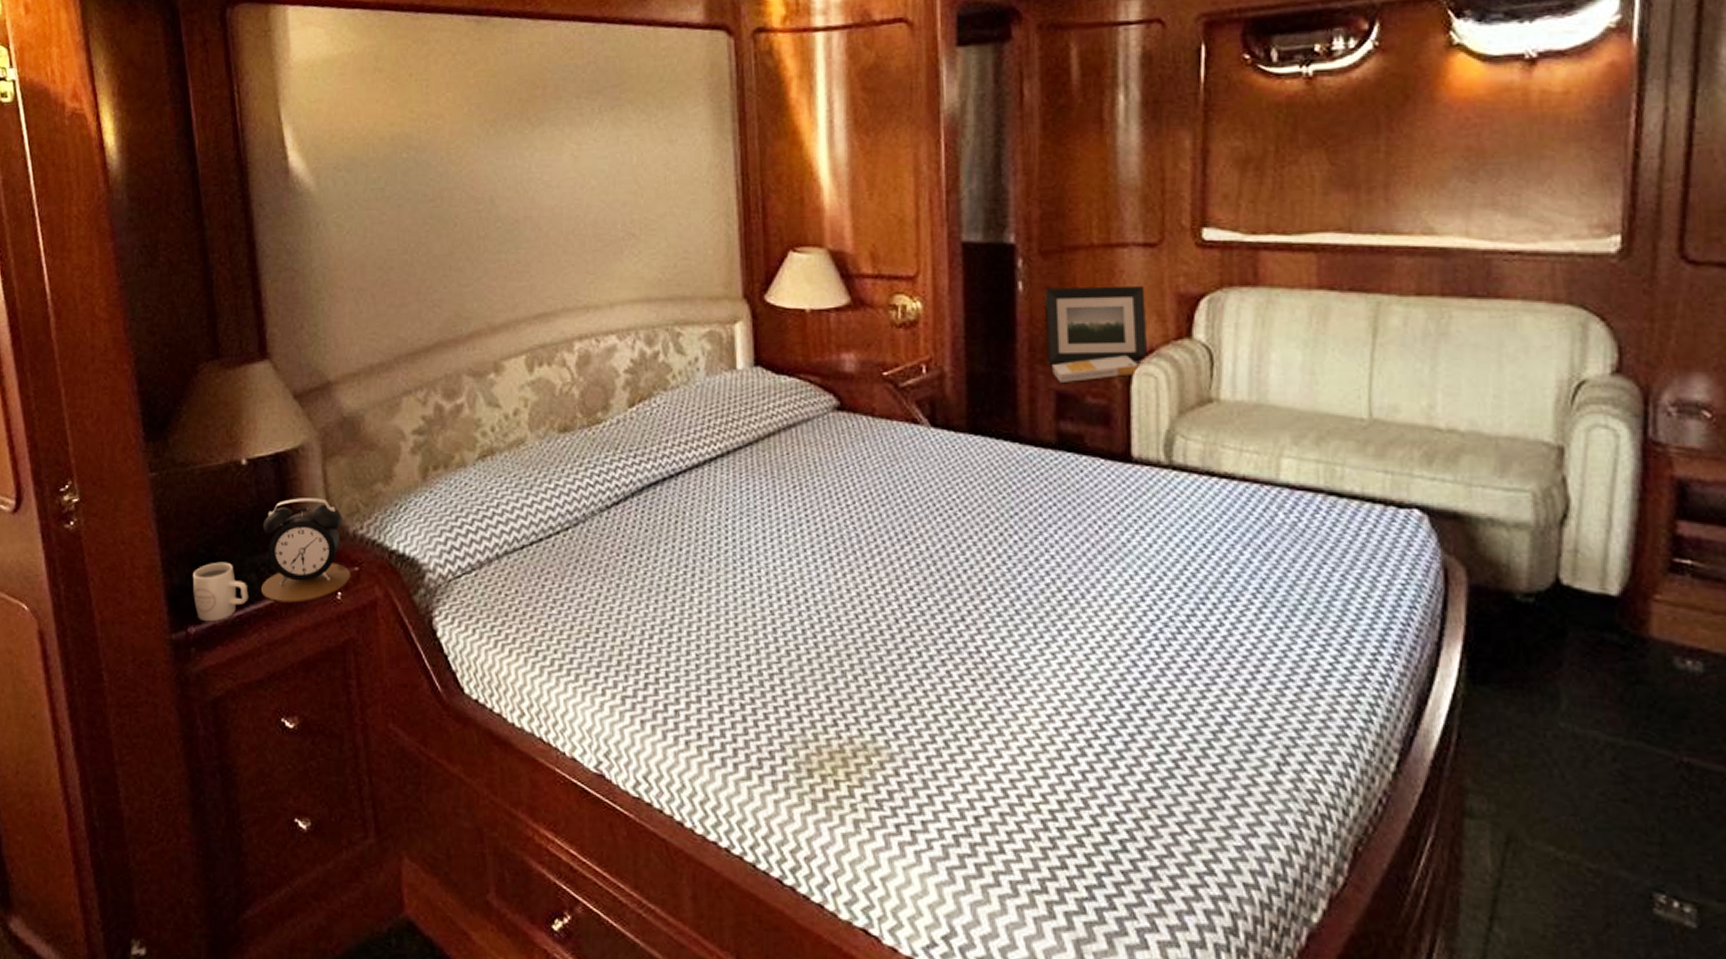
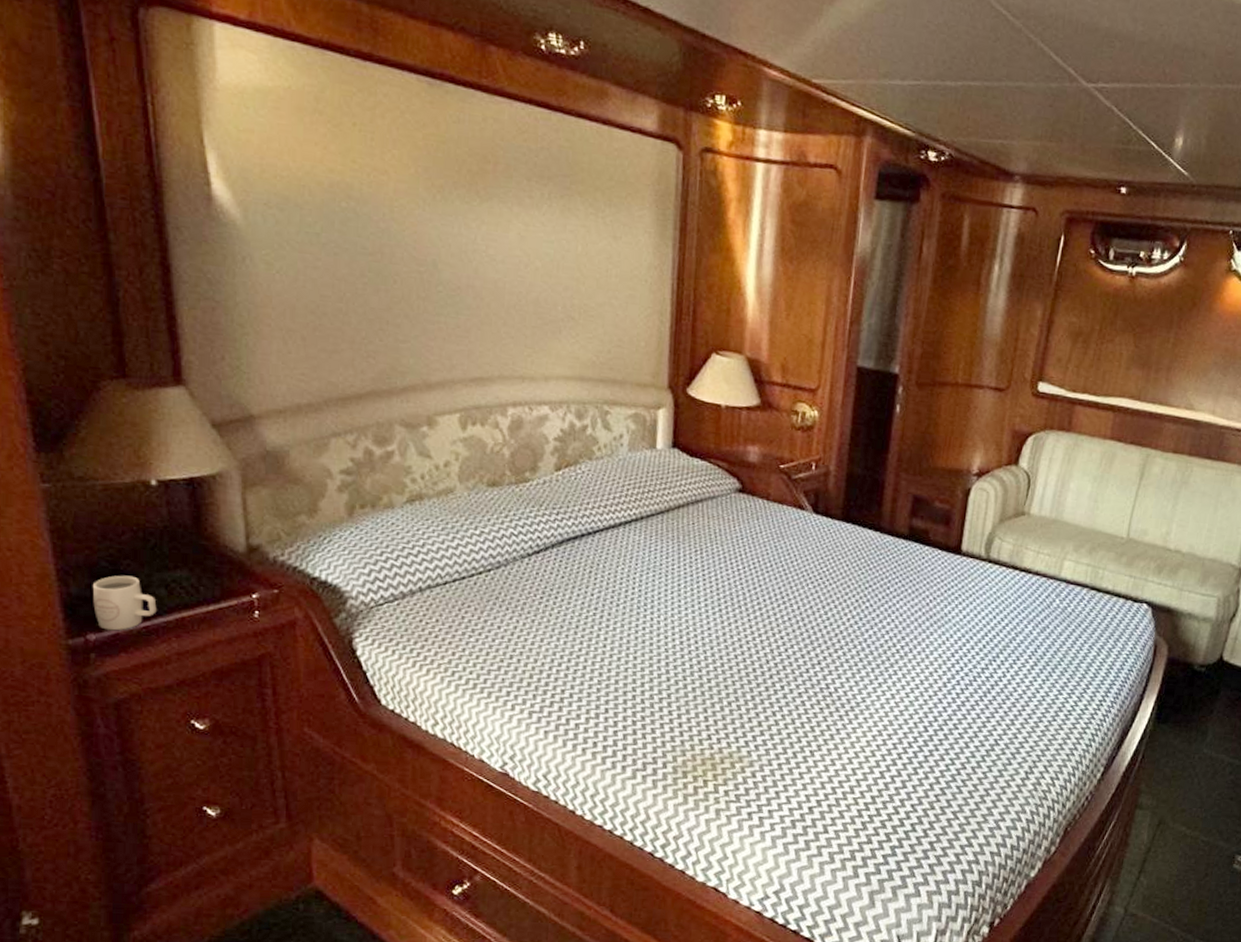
alarm clock: present [261,498,351,603] -> none [171,522,269,618]
picture frame: present [1045,285,1147,365] -> none [910,413,990,481]
book: present [1052,356,1139,382] -> none [913,472,977,490]

